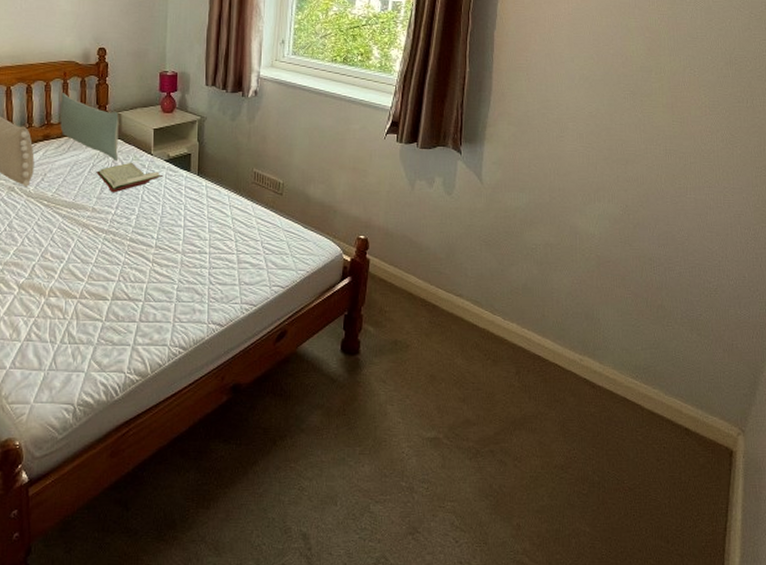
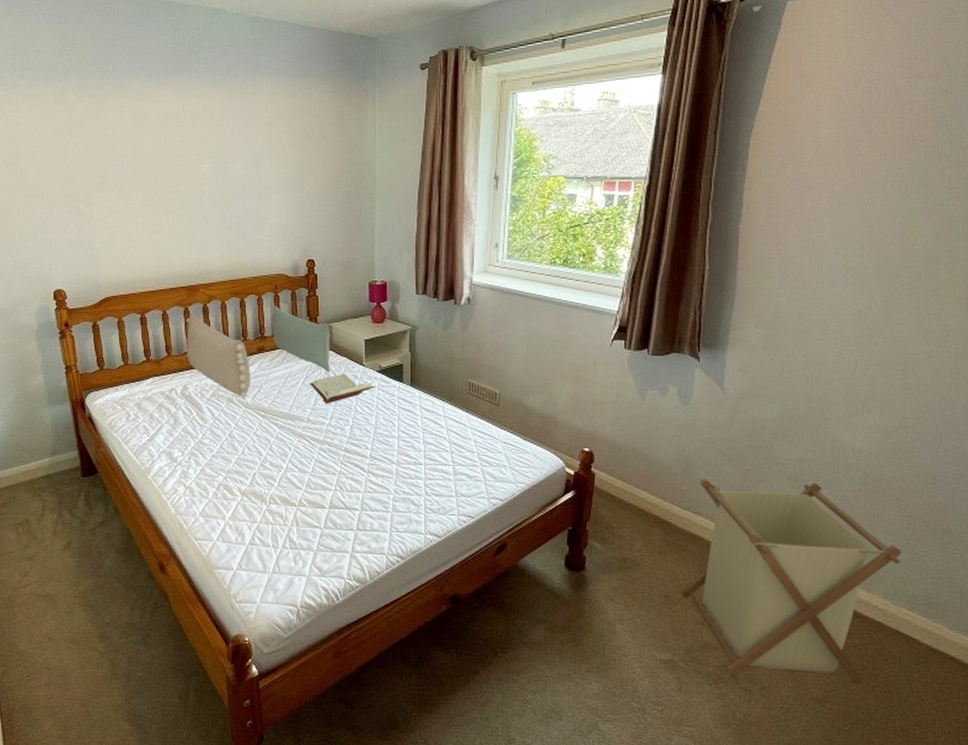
laundry basket: none [444,263,627,450] -> present [680,479,902,684]

